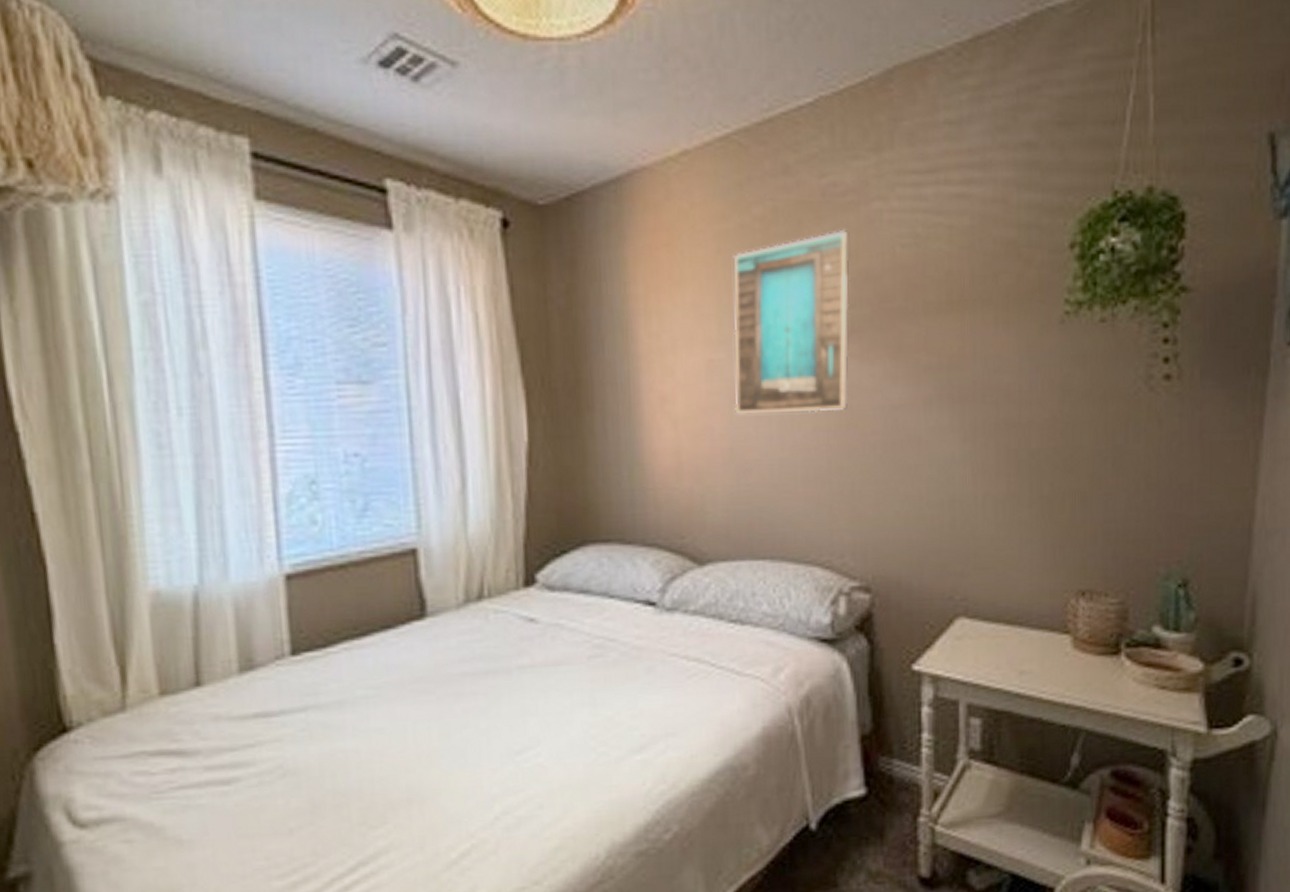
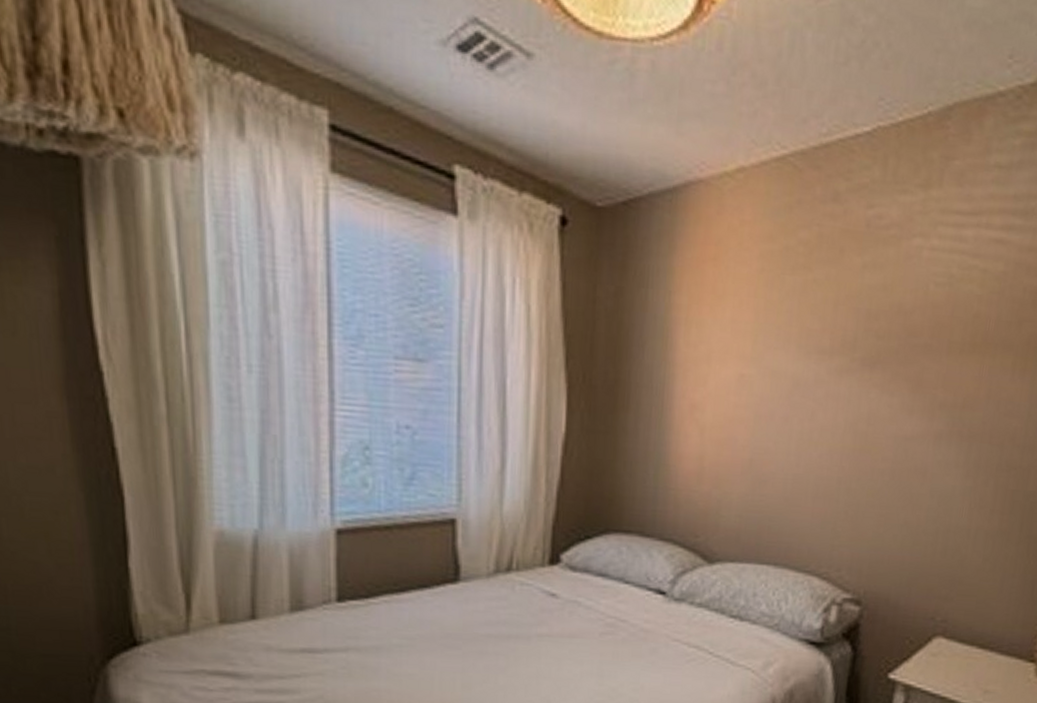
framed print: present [733,229,850,415] -> none [758,262,888,436]

